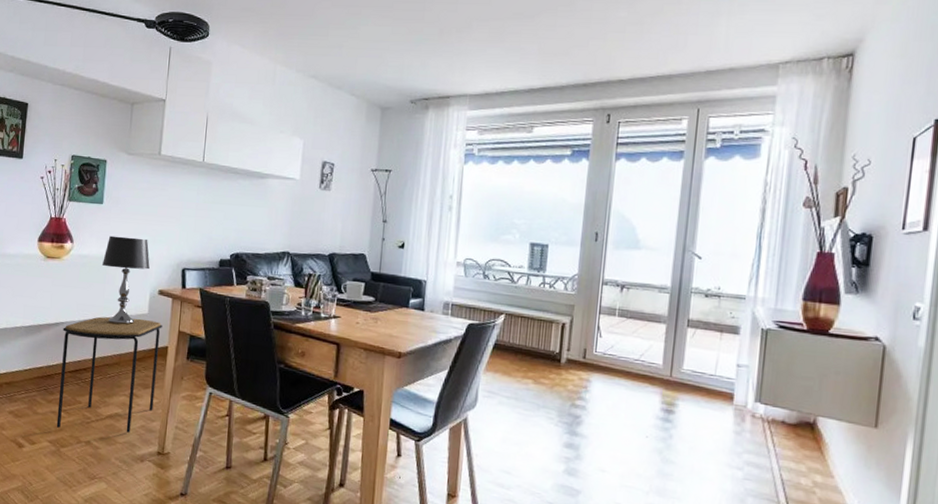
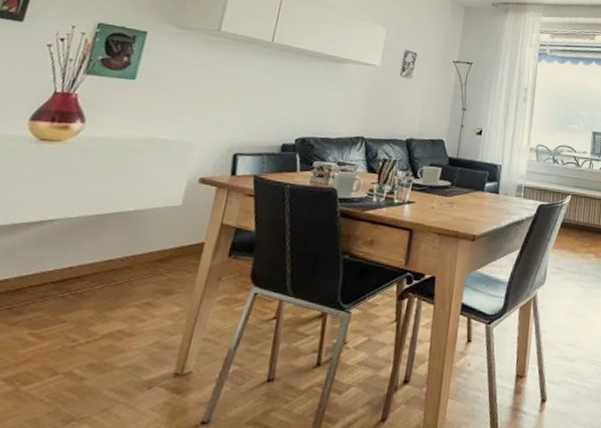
side table: present [56,316,162,433] -> none [18,211,200,359]
table lamp: present [101,235,150,325] -> none [123,115,193,220]

